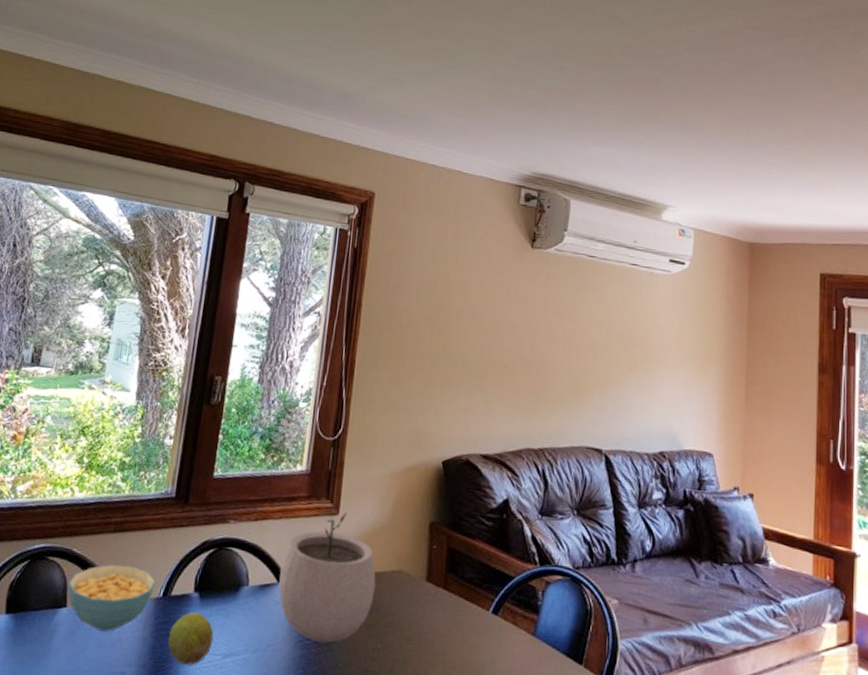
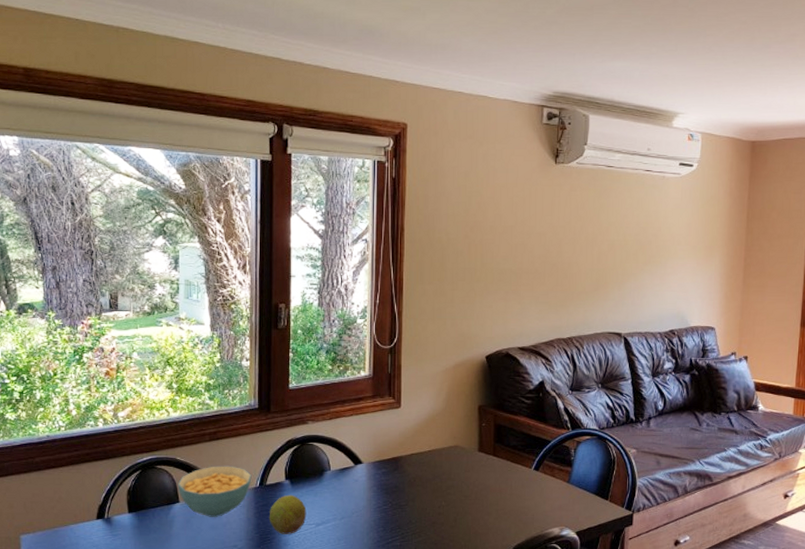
plant pot: present [278,506,376,643] -> none [356,402,437,506]

